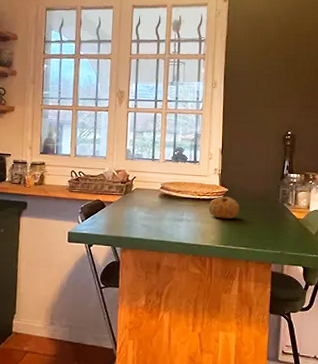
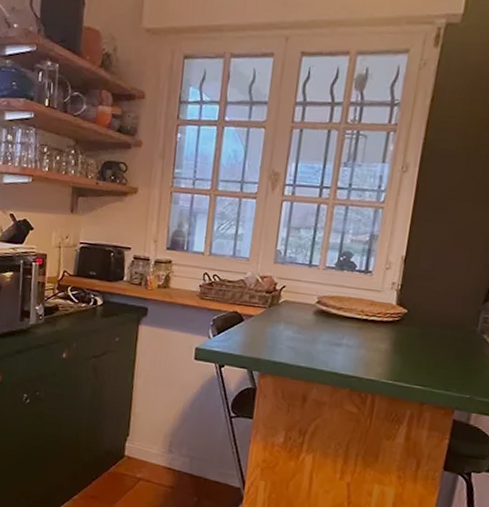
fruit: present [208,196,239,219] -> none [377,318,421,350]

